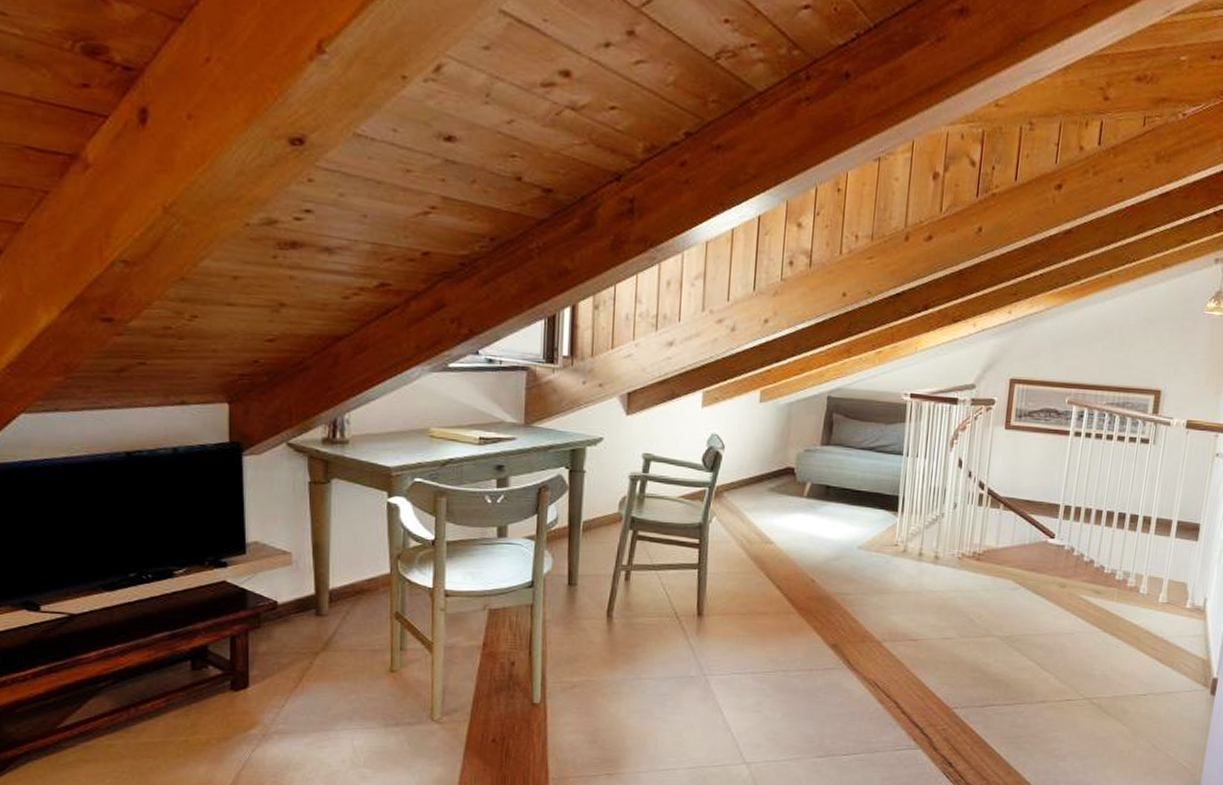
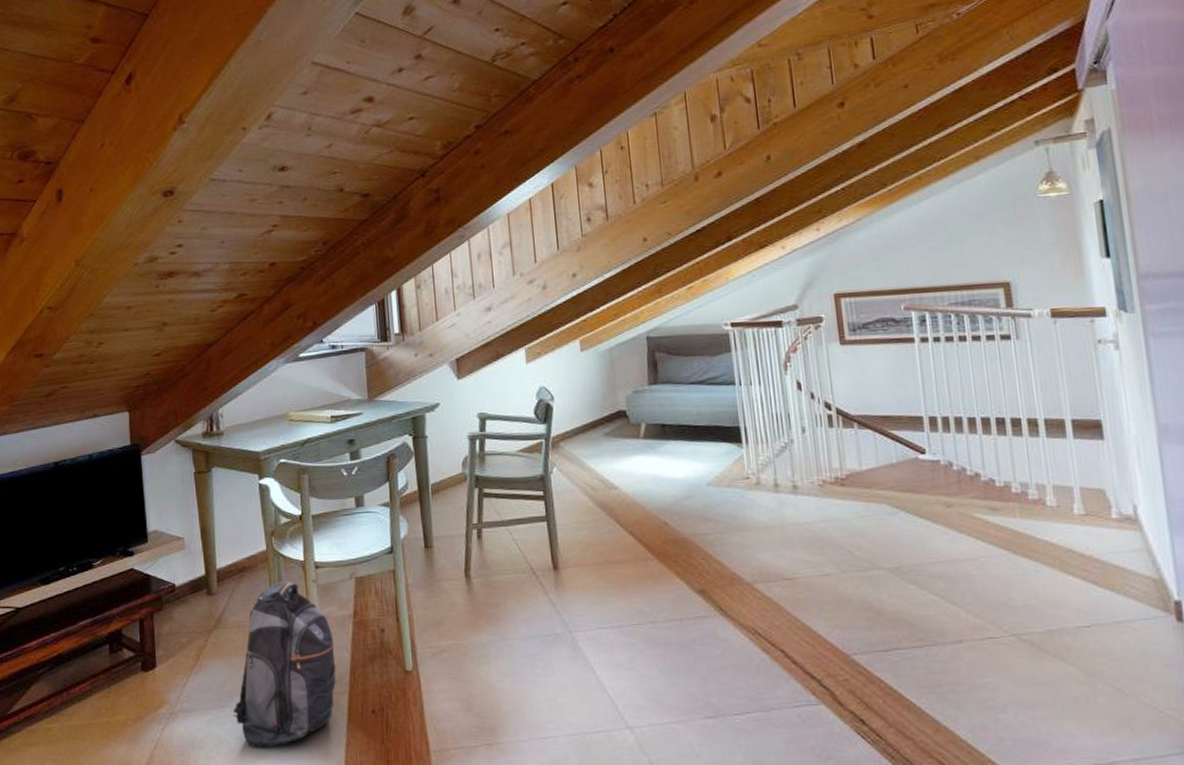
backpack: none [337,607,459,772] -> present [232,581,336,748]

